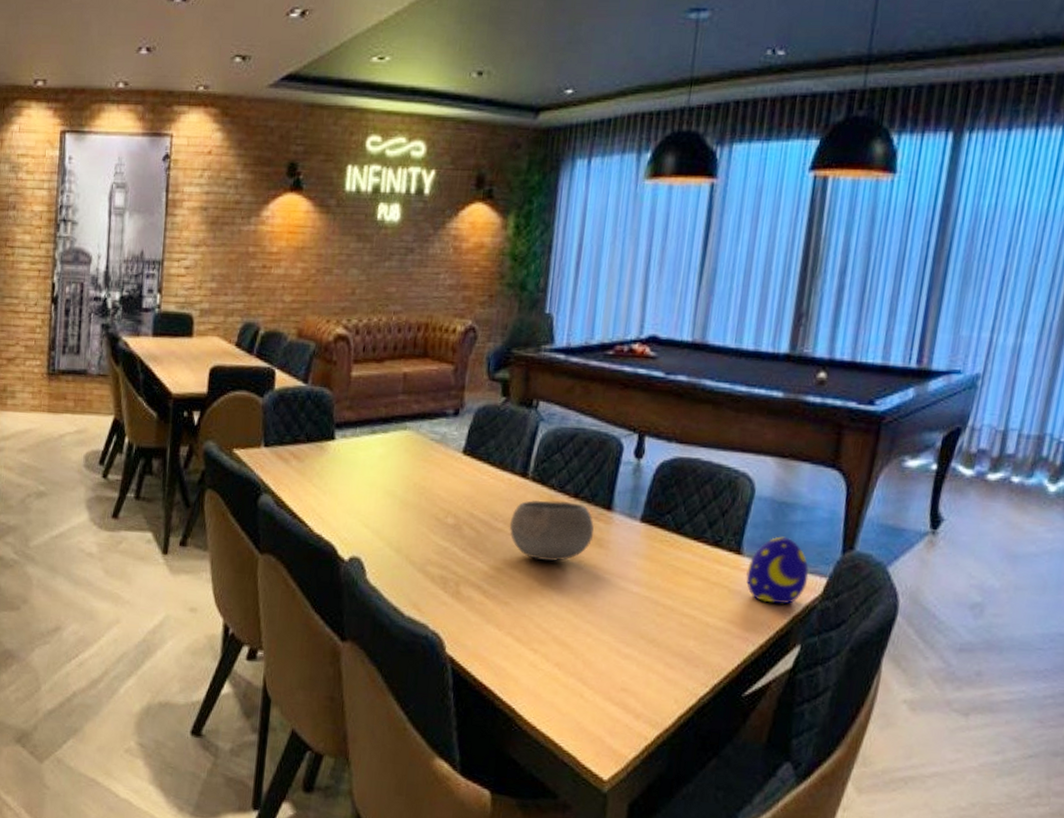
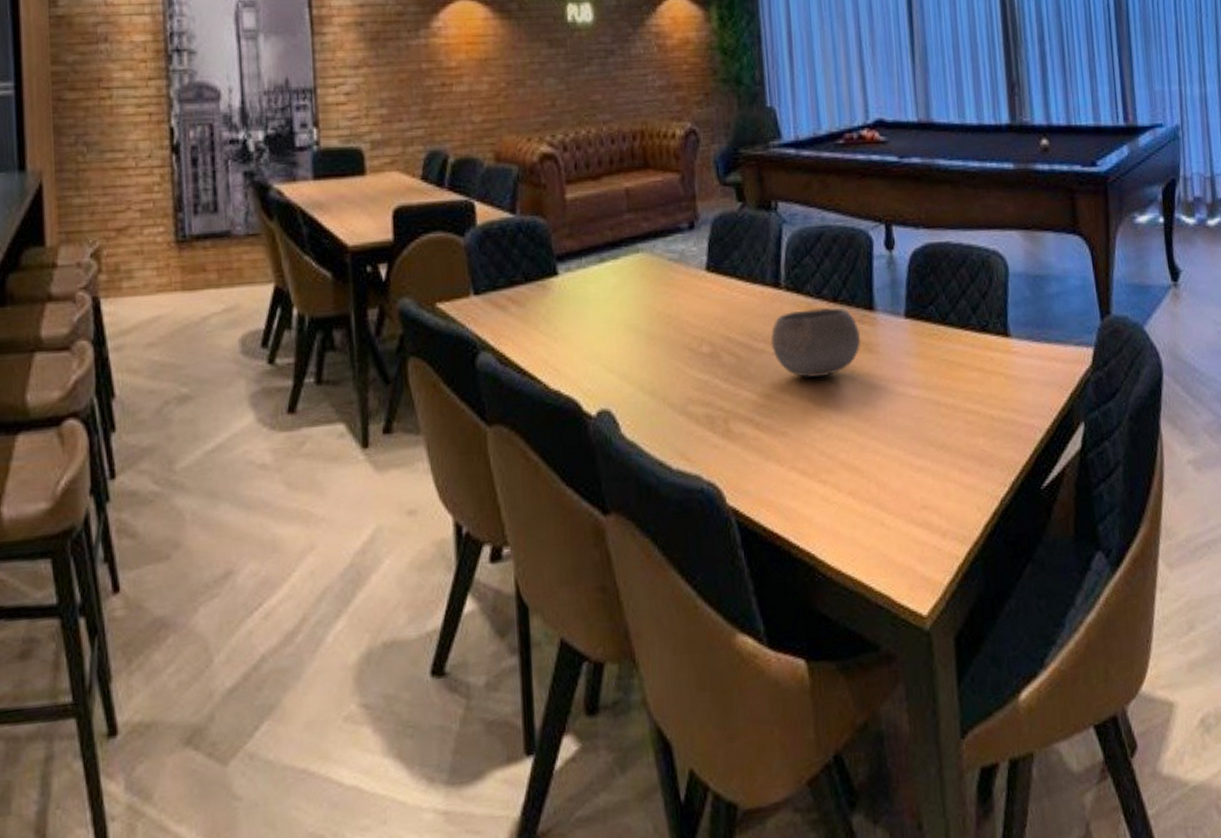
decorative egg: present [746,536,809,604] -> none [1018,311,1077,384]

